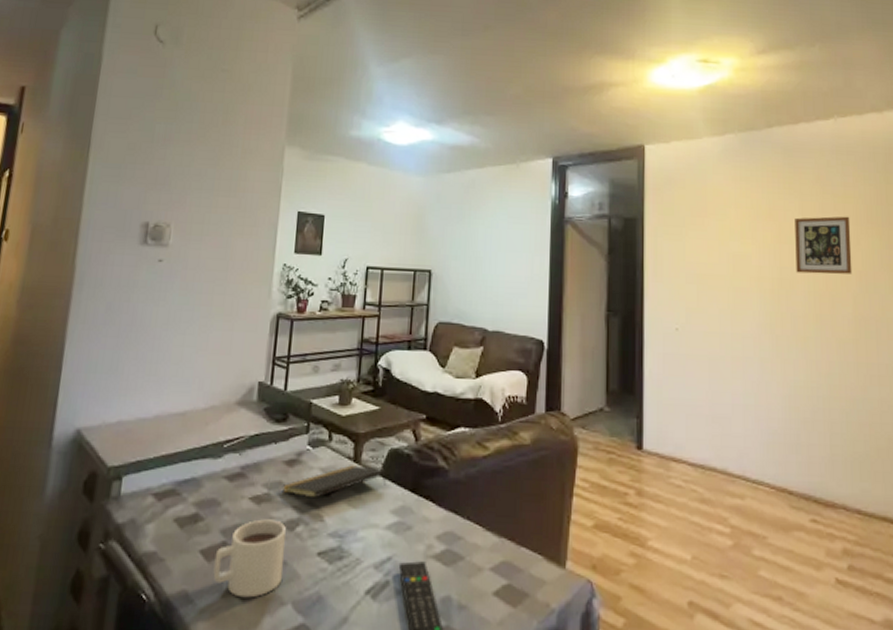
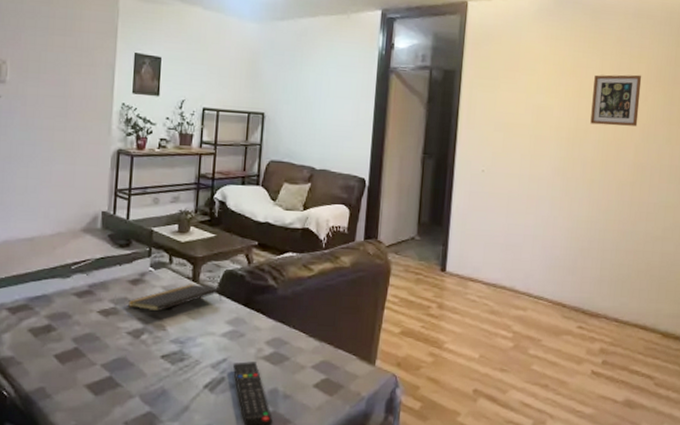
mug: present [213,519,286,598] -> none [67,329,132,393]

